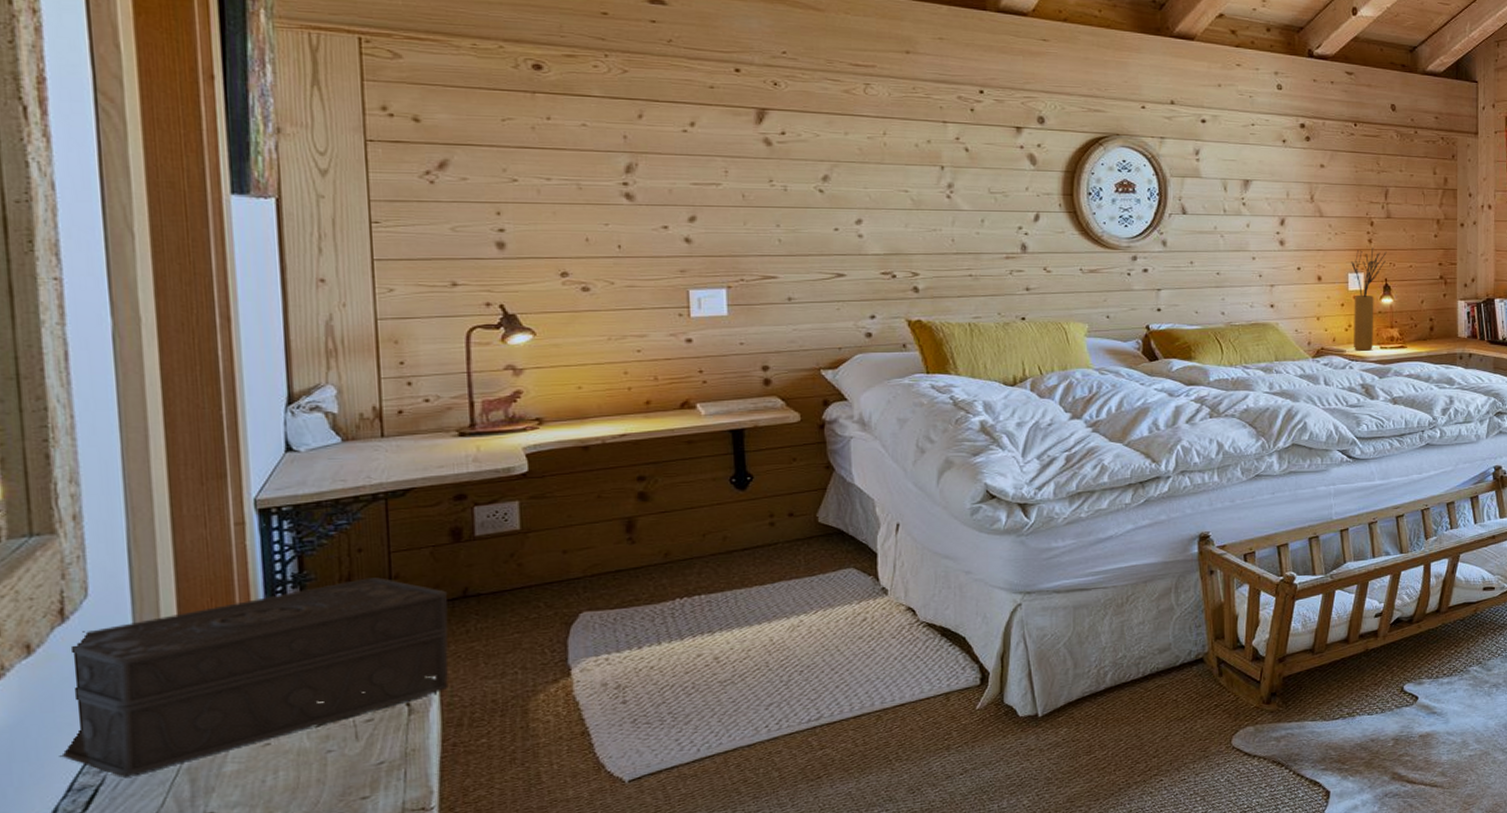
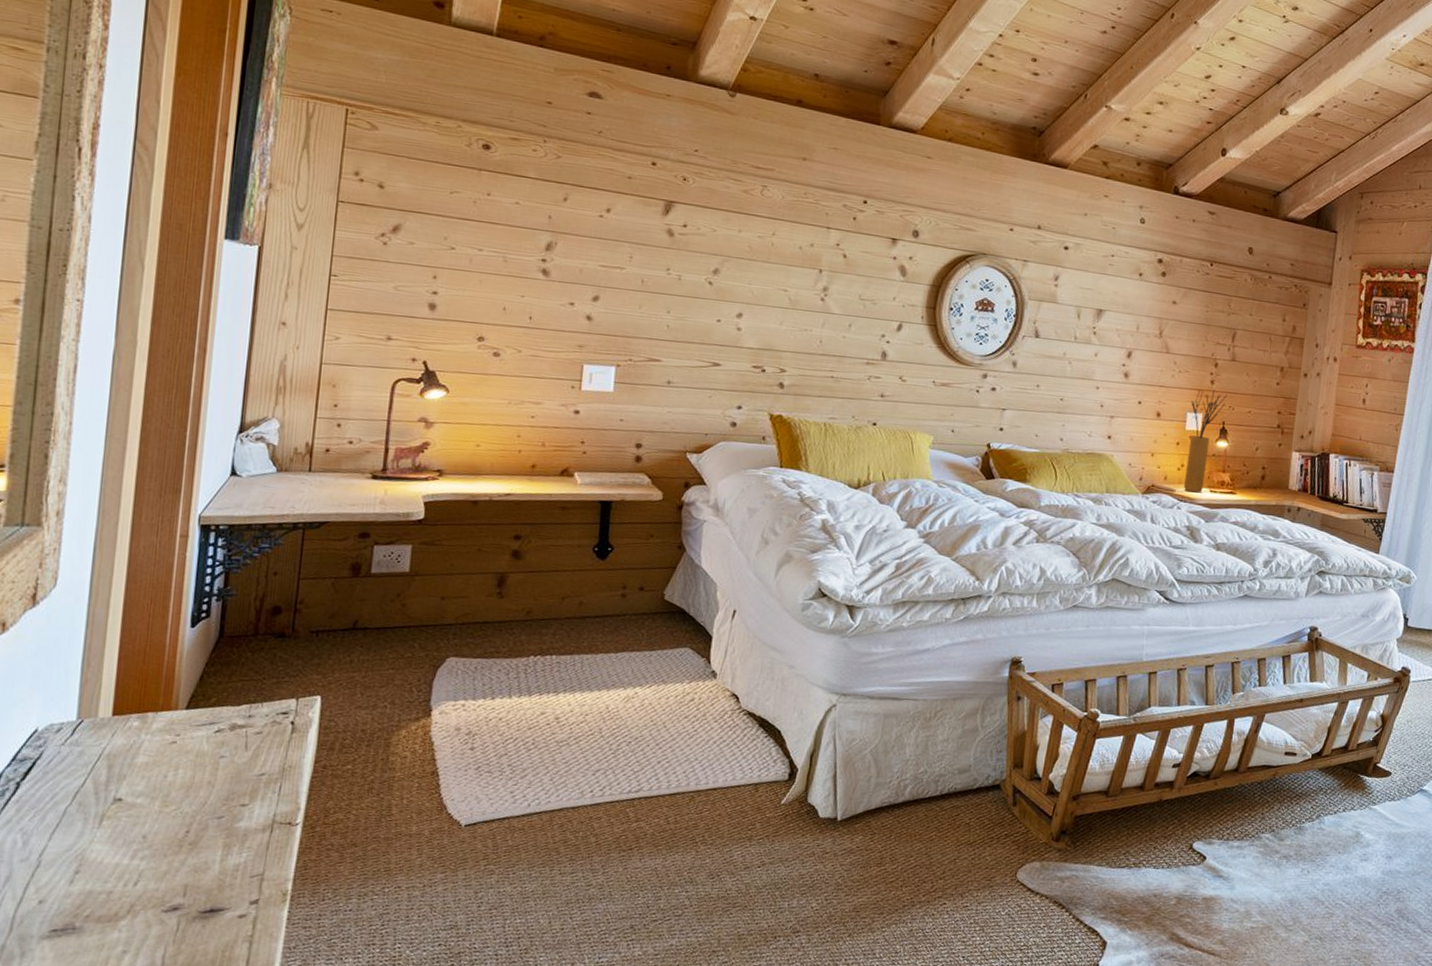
decorative box: present [59,577,449,776] -> none [11,600,341,754]

